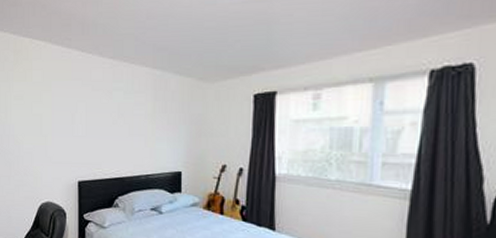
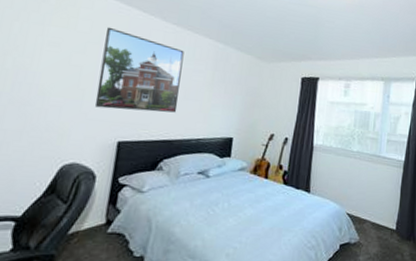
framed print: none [55,73,124,152] -> present [94,26,184,113]

